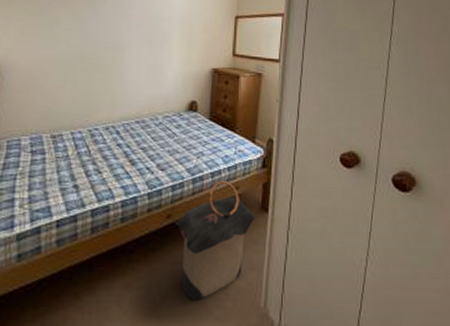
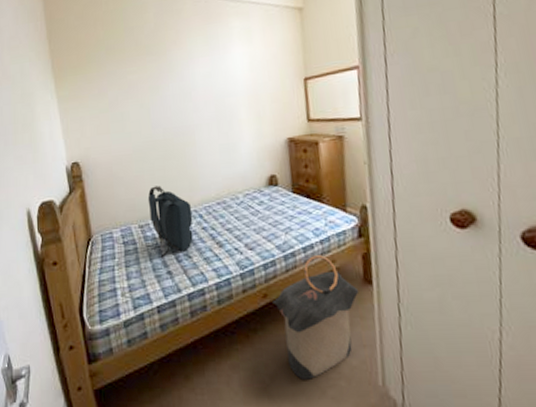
backpack: none [60,97,110,171] -> present [147,185,193,258]

